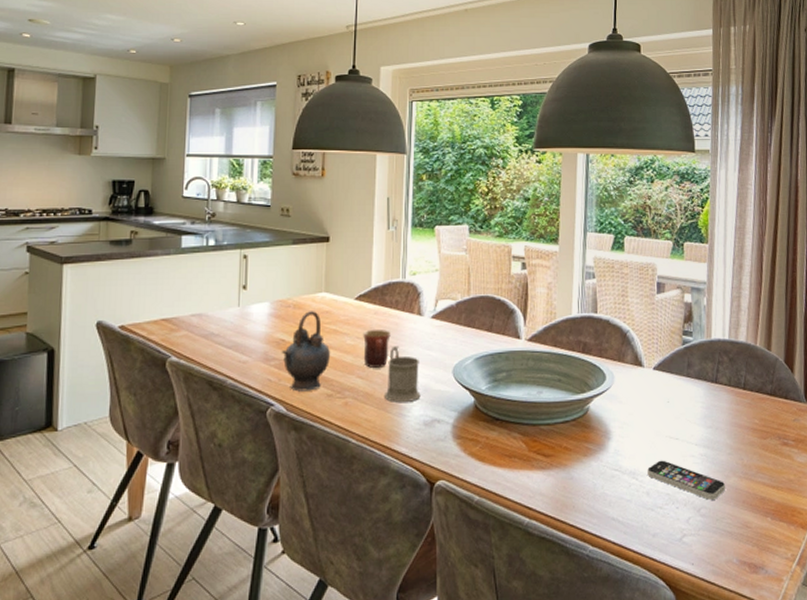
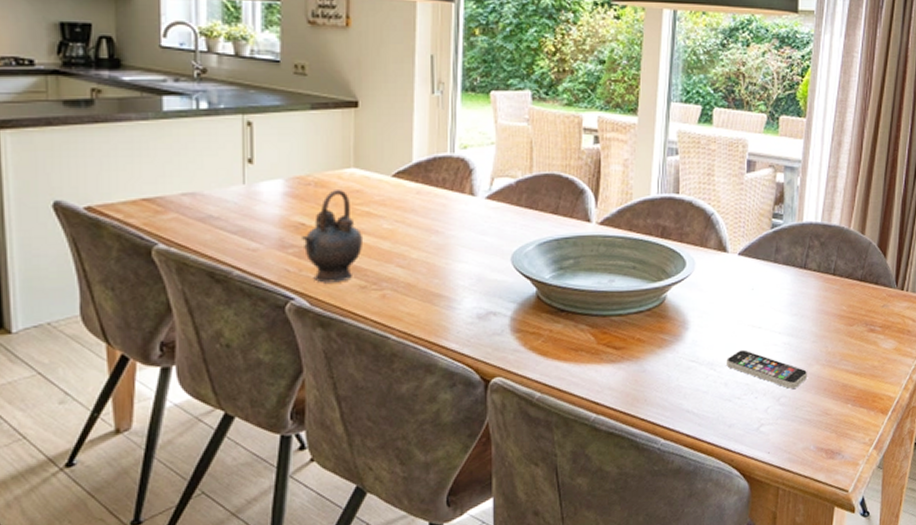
mug: present [363,330,391,368] -> none [403,212,437,256]
mug: present [383,346,421,402] -> none [429,230,473,294]

